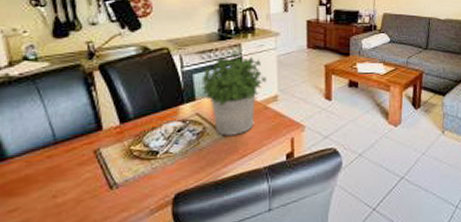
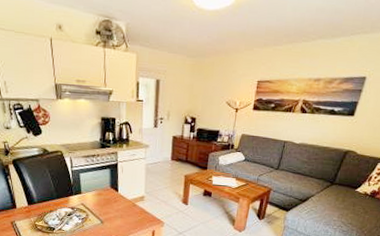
potted plant: present [201,52,268,136] -> none [86,158,137,223]

